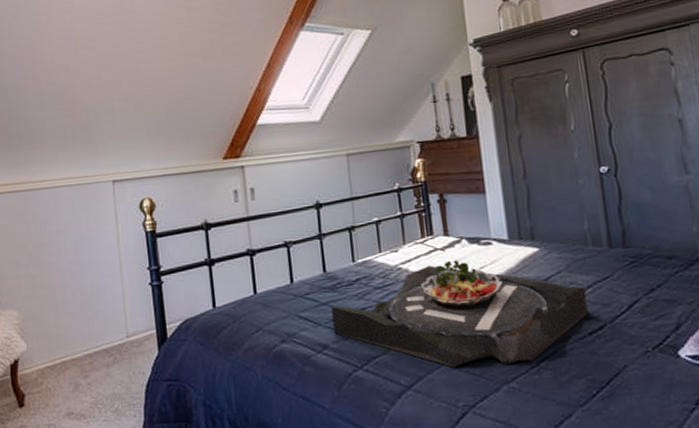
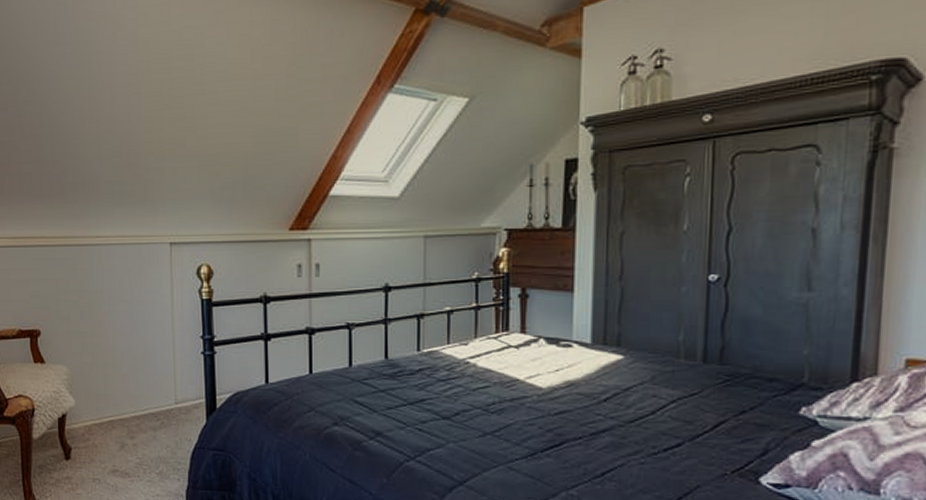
serving tray: present [331,259,590,368] -> none [389,359,669,471]

